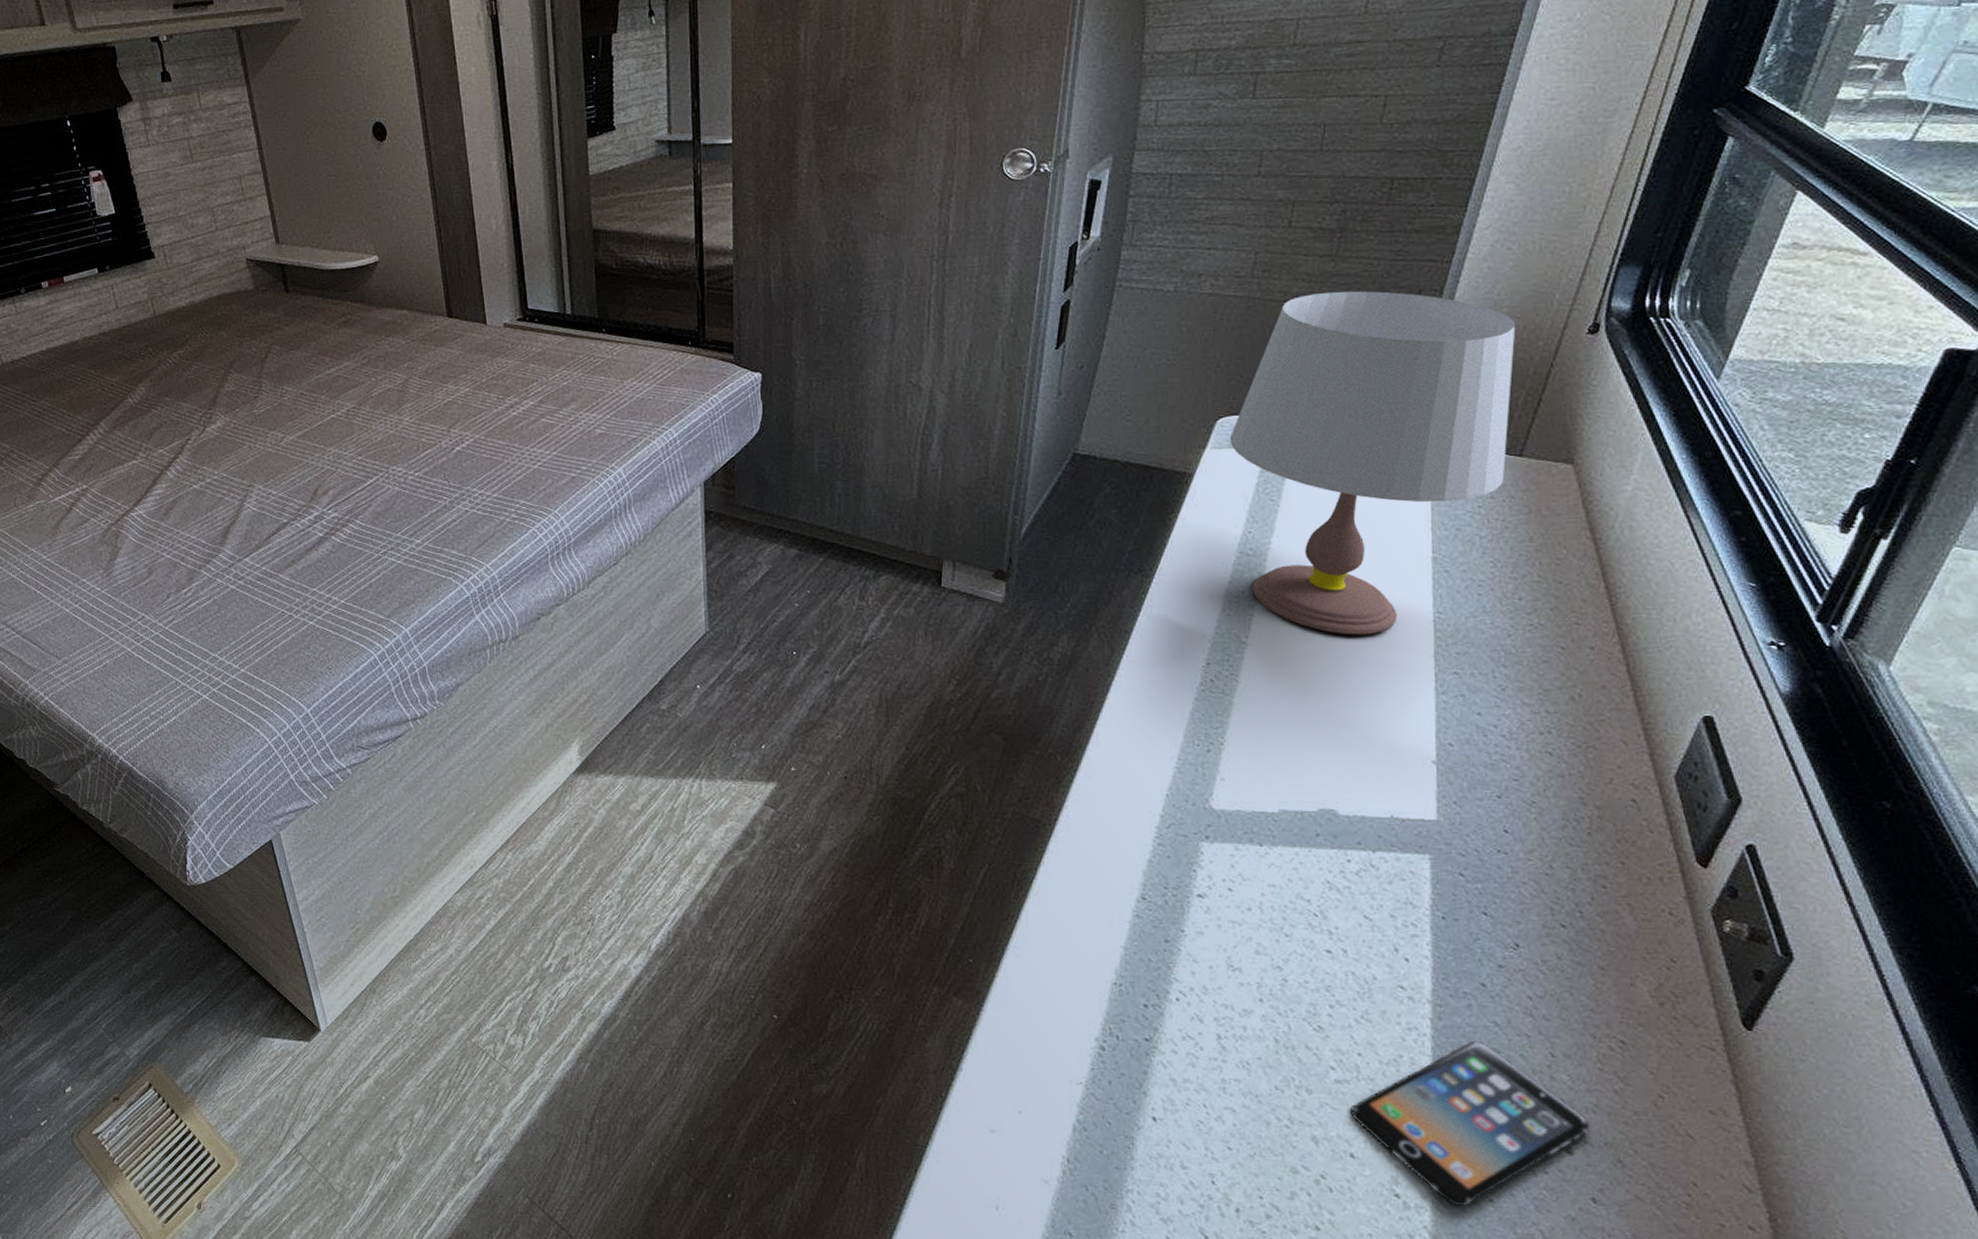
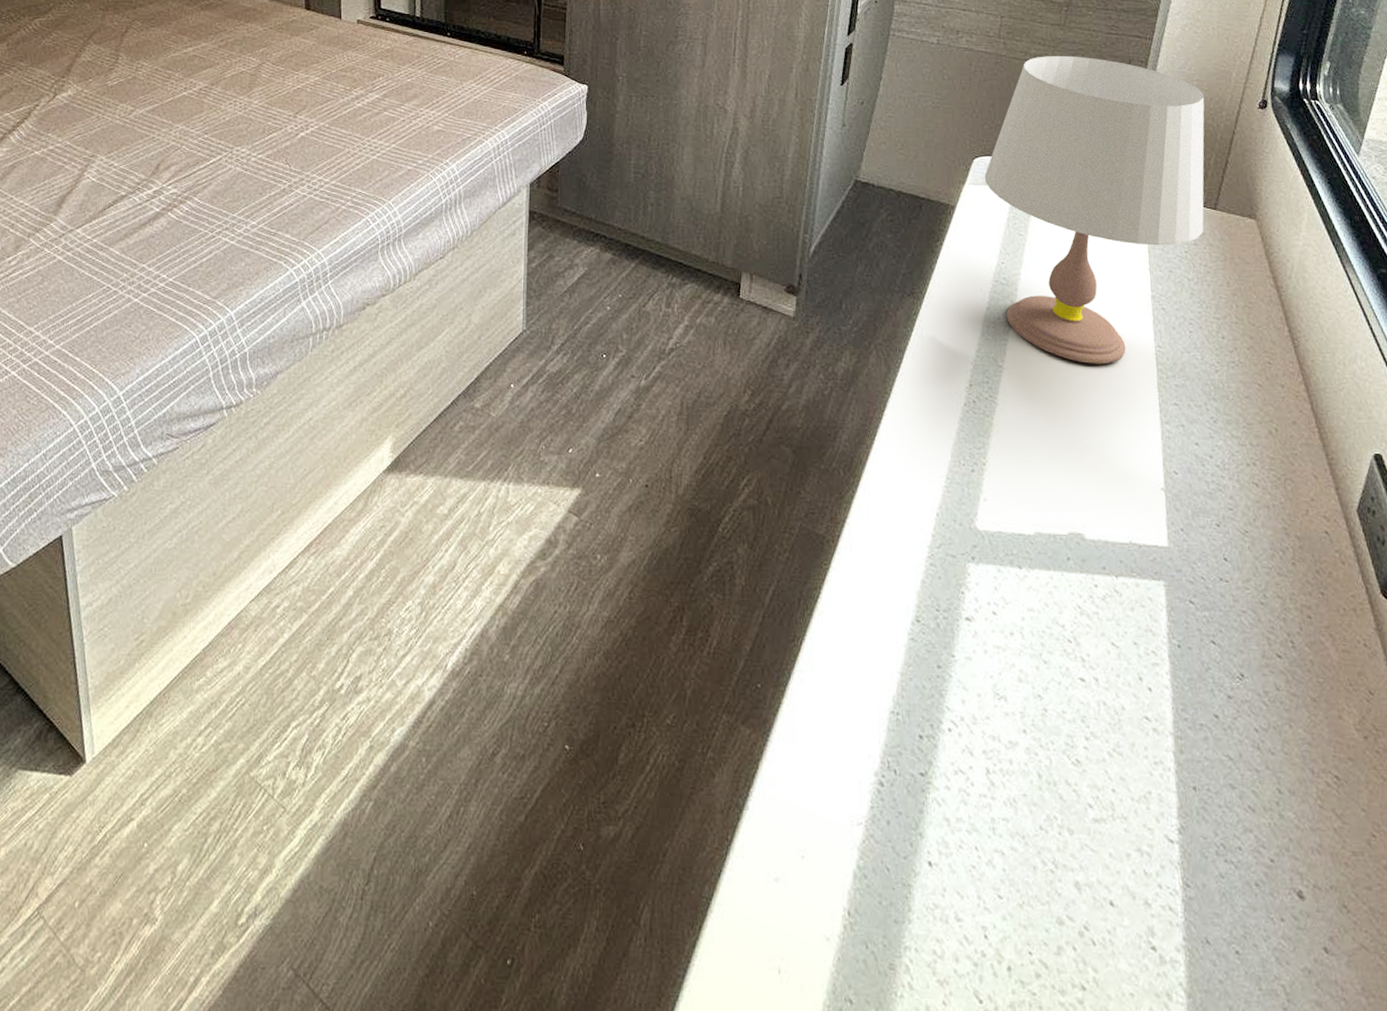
smartphone: present [1351,1040,1590,1207] -> none [1108,776,1317,960]

